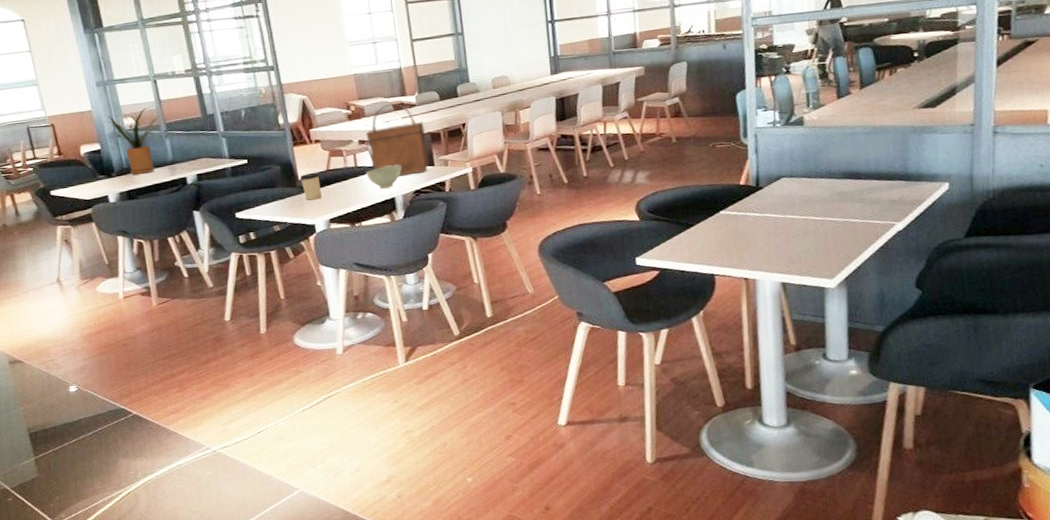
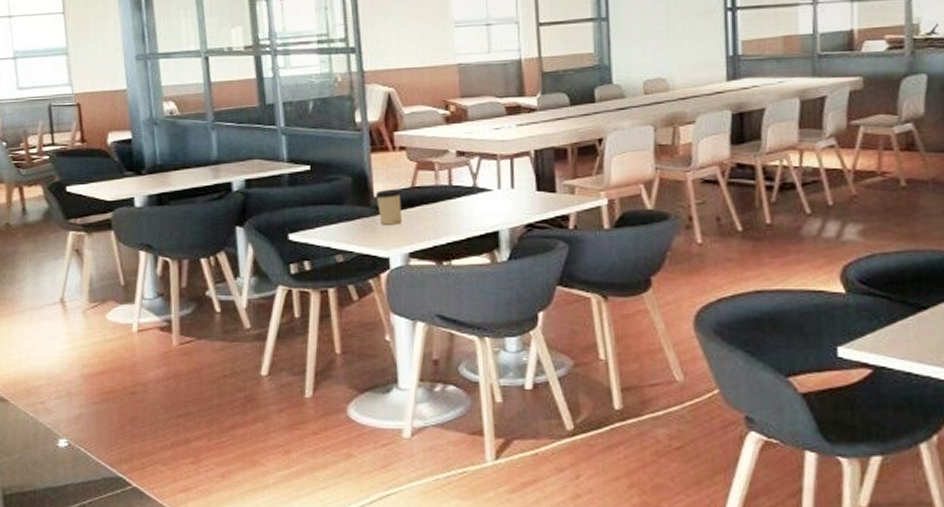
house plant: present [104,106,164,175] -> none [140,89,209,175]
handbag: present [365,103,430,176] -> none [466,105,550,203]
bowl: present [366,165,401,189] -> none [463,188,511,217]

